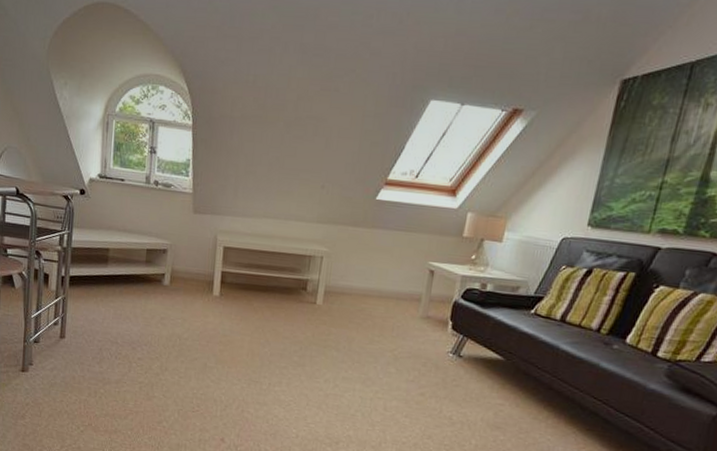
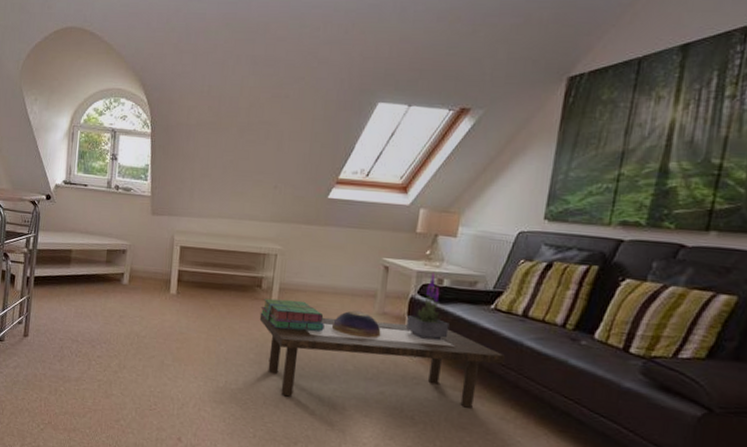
stack of books: none [304,301,369,335] -> present [260,298,324,332]
coffee table: none [304,316,542,409] -> present [259,313,506,409]
decorative bowl: none [375,314,424,342] -> present [331,310,381,338]
potted plant: none [447,276,491,344] -> present [405,271,450,341]

